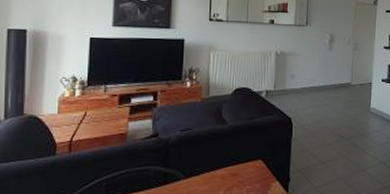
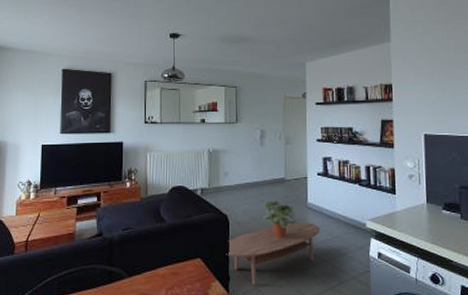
coffee table: none [288,126,380,185] -> present [226,222,320,285]
potted plant: none [326,104,360,142] -> present [262,200,298,239]

